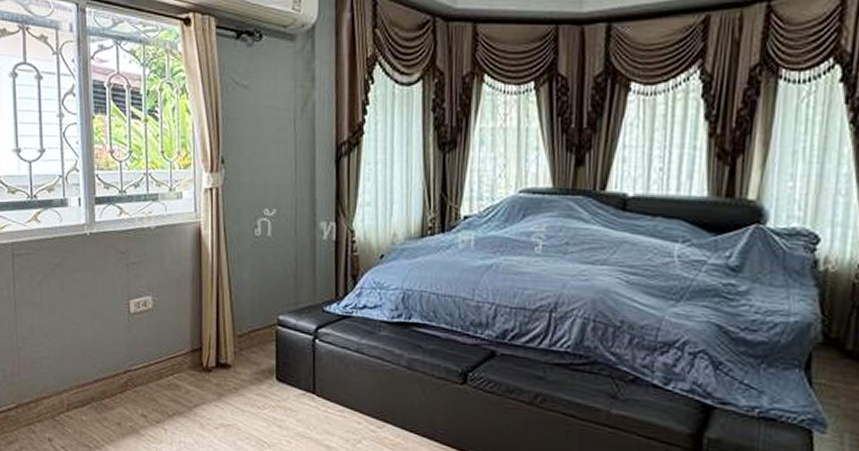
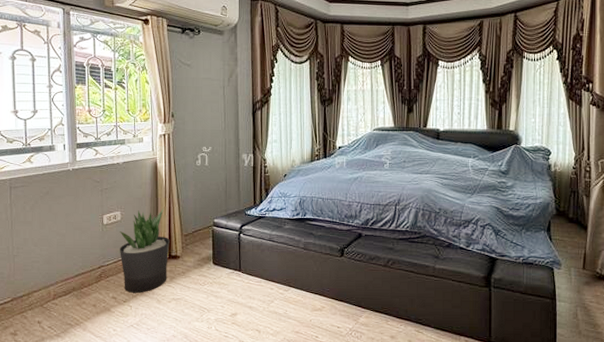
planter: none [150,294,218,412] -> present [119,208,170,293]

